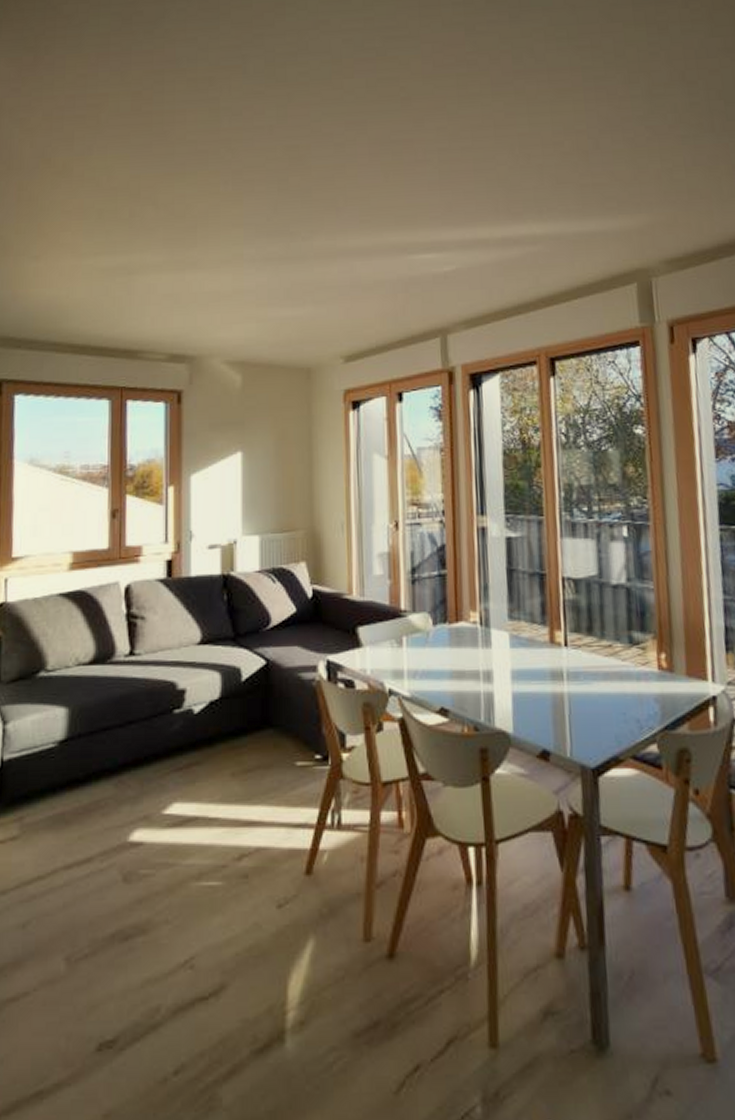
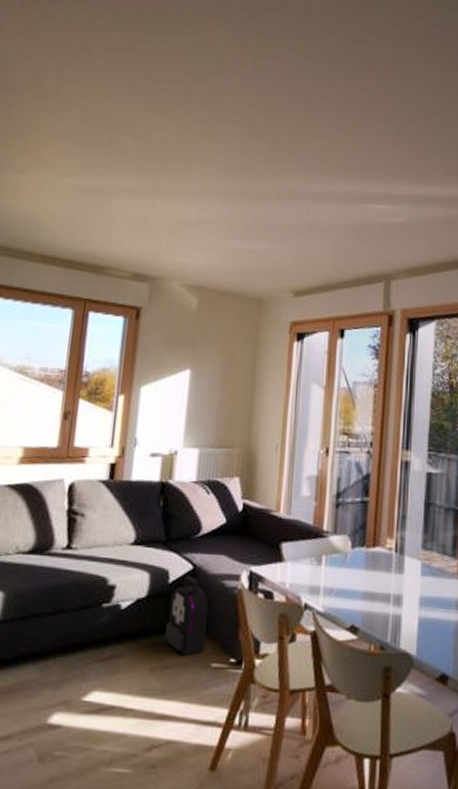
backpack: none [244,671,291,756] -> present [165,575,211,656]

